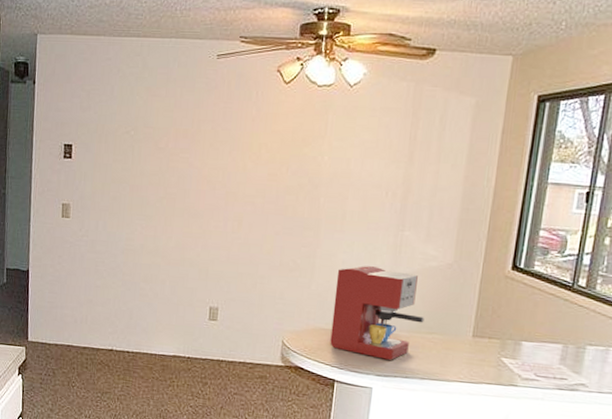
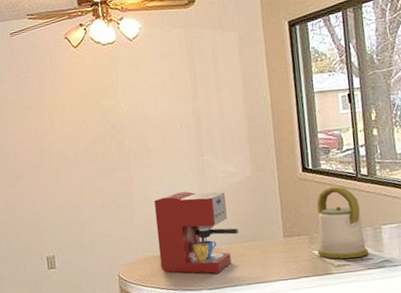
kettle: none [506,292,568,375] -> present [314,186,369,259]

